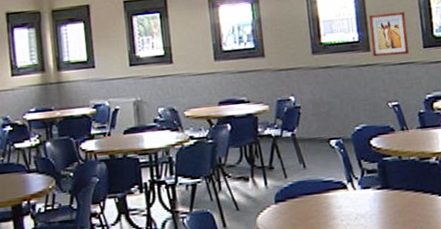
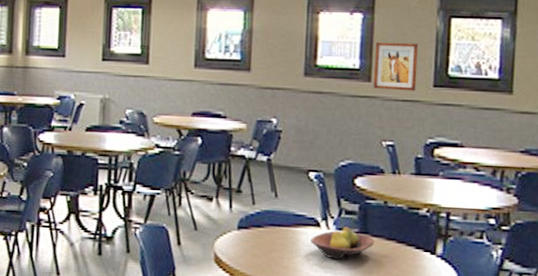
fruit bowl: none [341,184,397,217] -> present [311,226,375,260]

